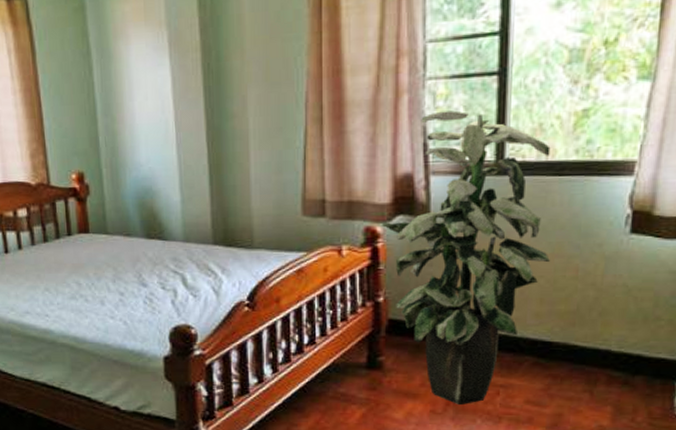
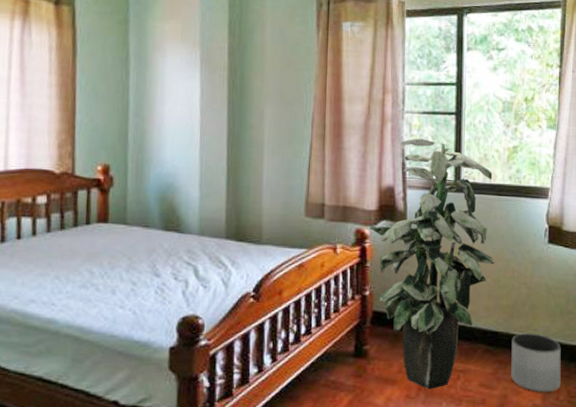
planter: none [568,344,642,413] -> present [511,333,561,393]

